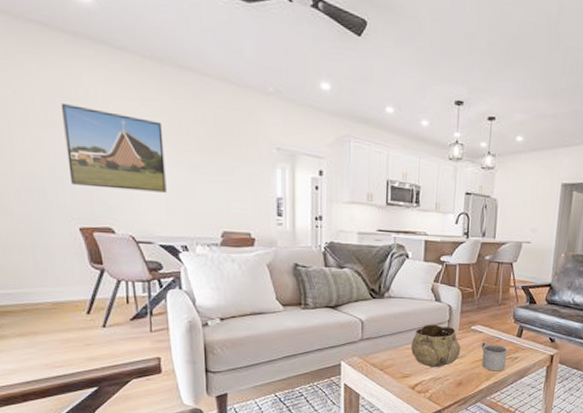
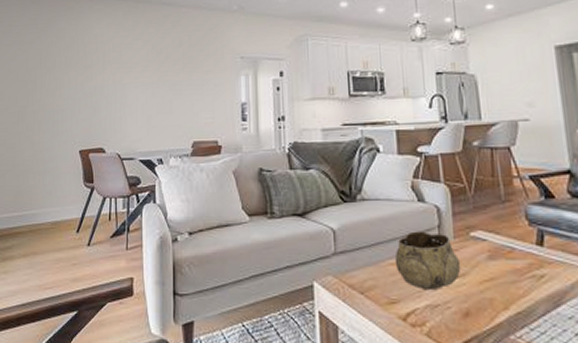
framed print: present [62,104,167,193] -> none [77,48,148,113]
mug: present [482,341,508,371] -> none [489,253,530,296]

